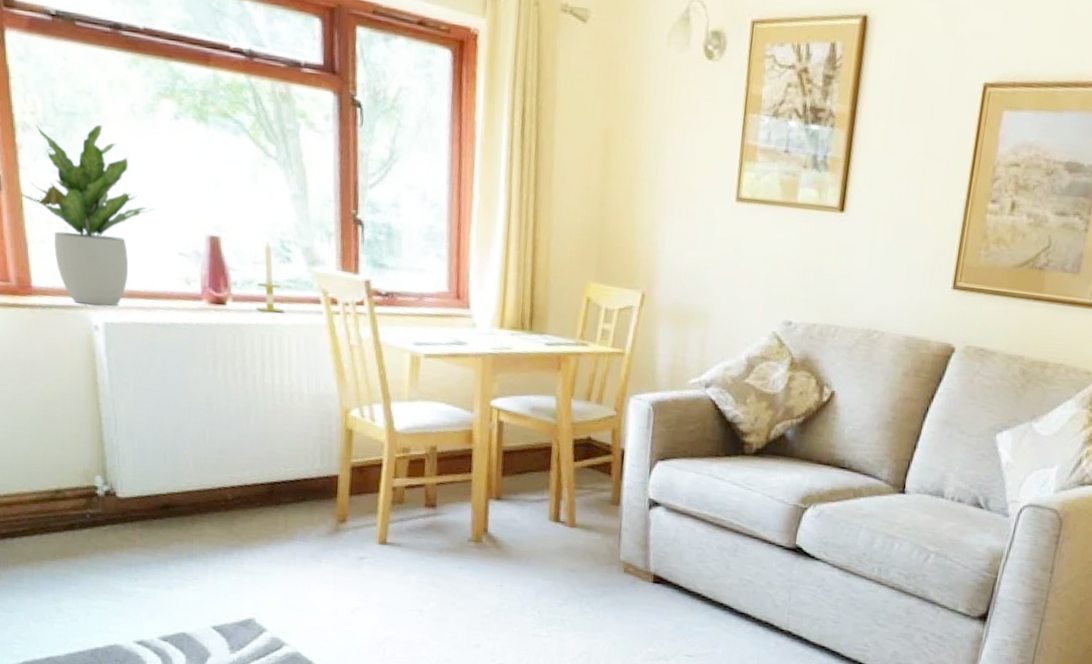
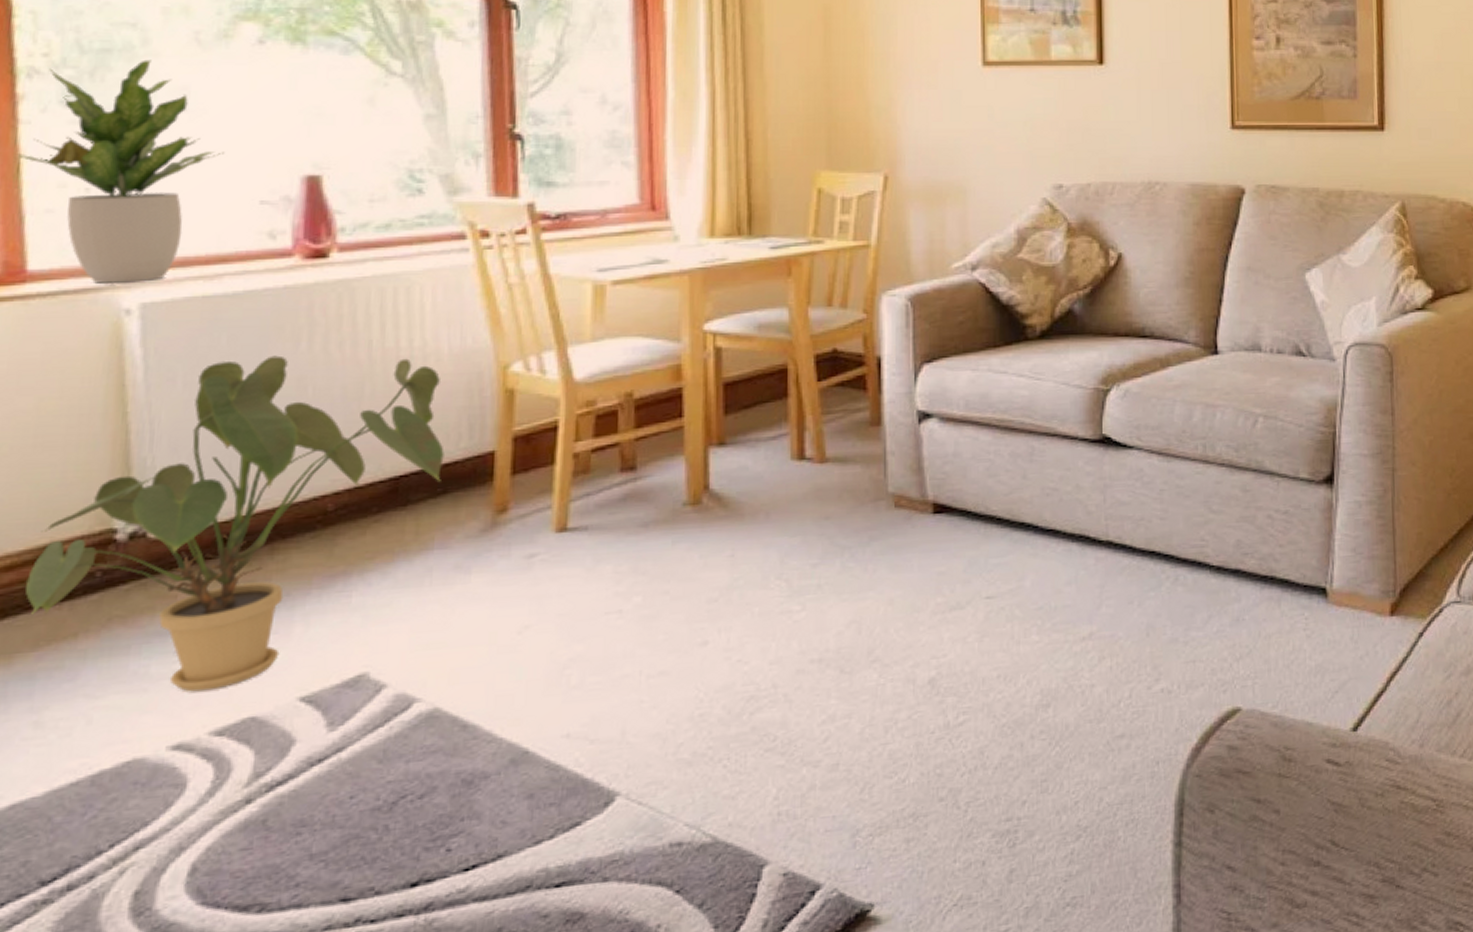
house plant: none [45,375,304,610] -> present [24,355,445,692]
candle: present [256,241,284,313] -> none [373,173,414,258]

